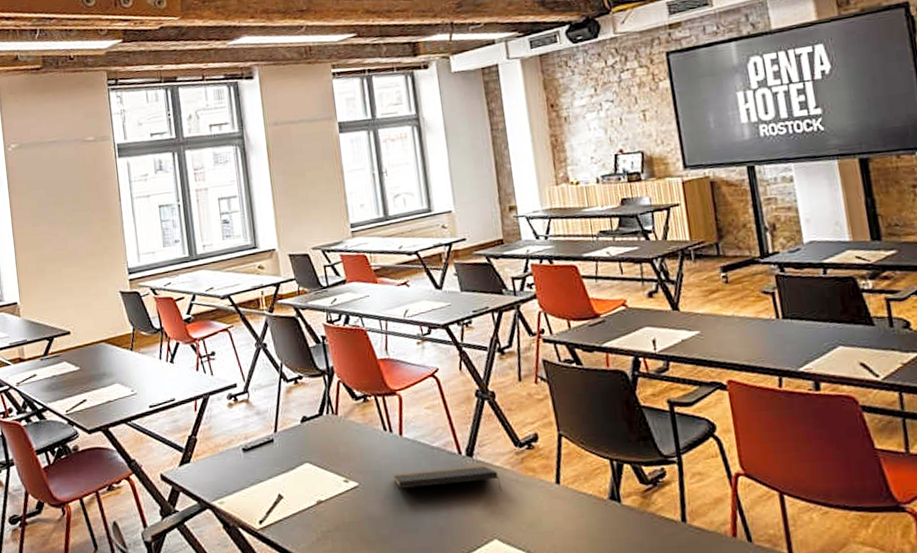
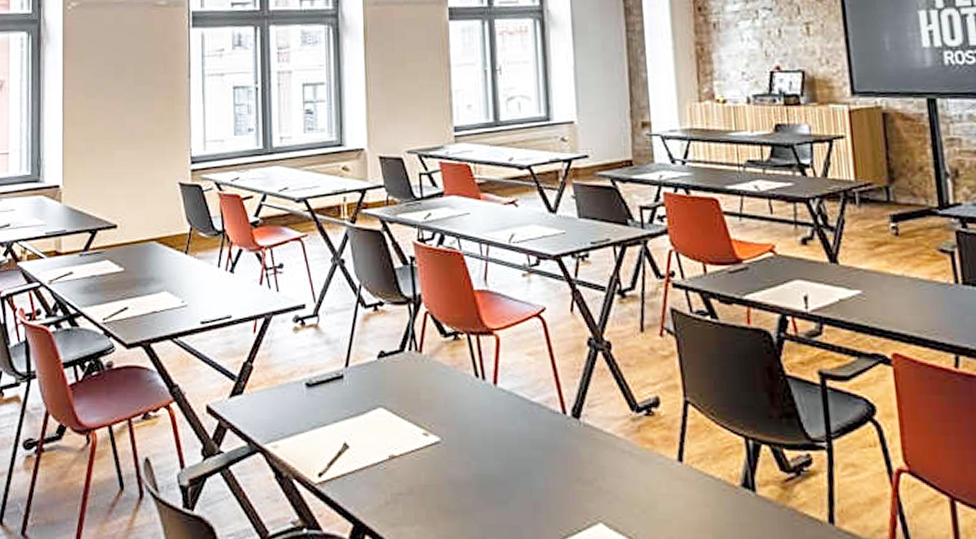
notepad: present [393,465,502,491] -> none [482,430,613,464]

